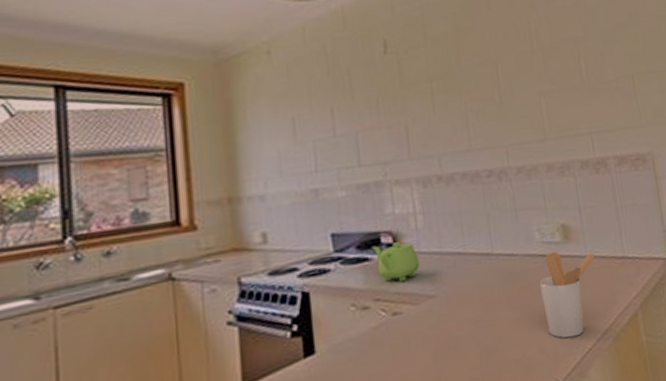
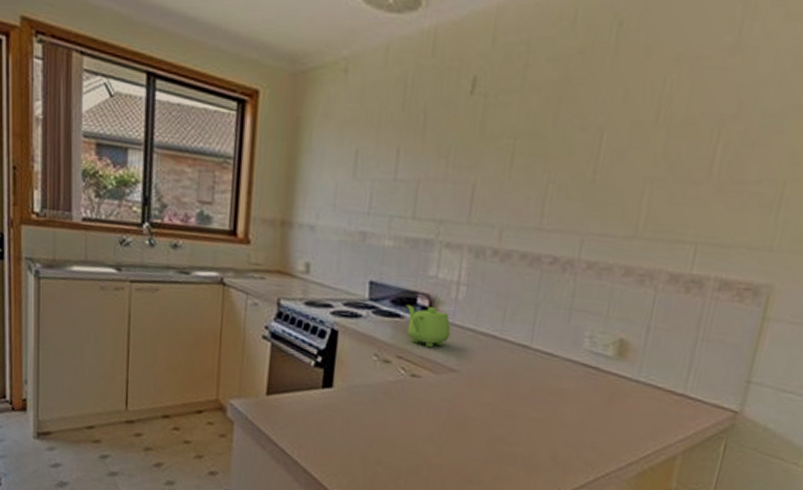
utensil holder: present [538,251,595,339] -> none [566,364,648,458]

